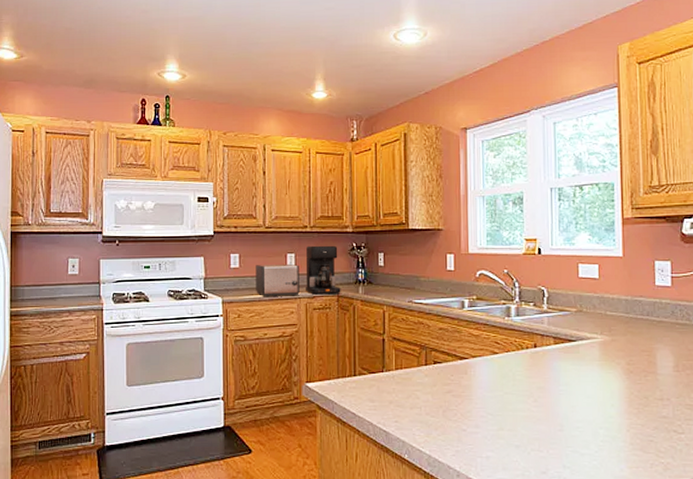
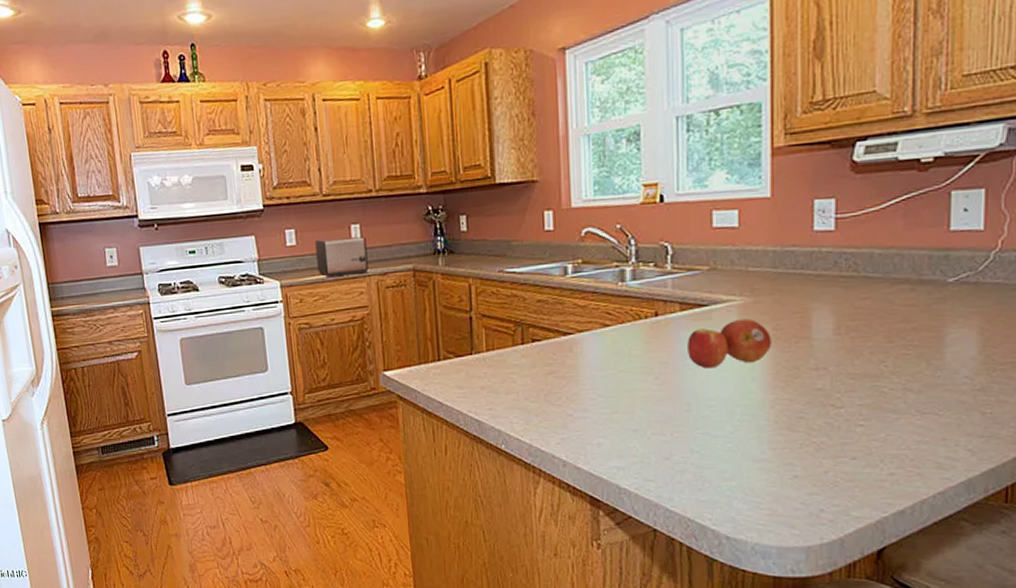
coffee maker: present [305,245,341,295] -> none [373,210,418,271]
fruit: none [560,360,593,395] -> present [687,328,729,369]
fruit: none [585,354,626,392] -> present [720,318,772,364]

